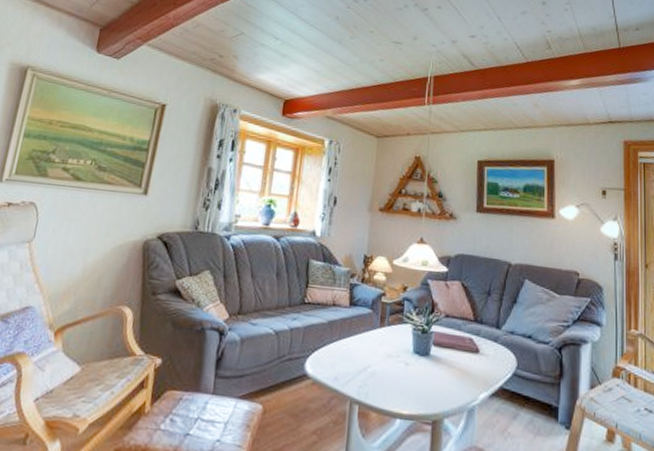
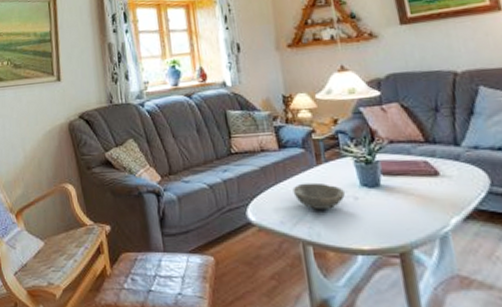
bowl: none [353,342,398,371] -> present [292,182,345,209]

